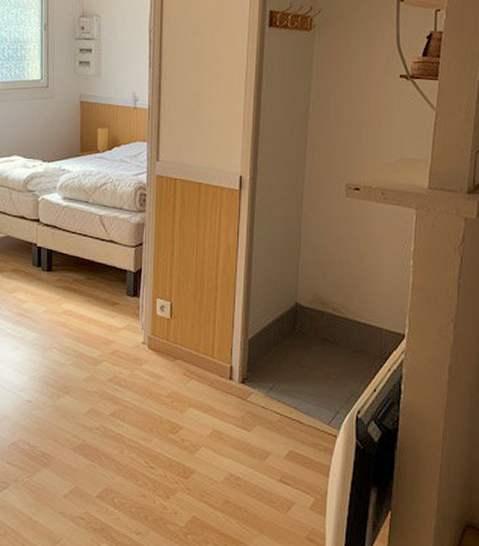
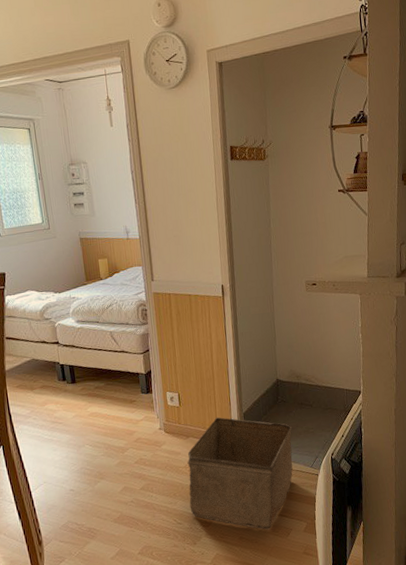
storage bin: none [167,339,308,497] -> present [187,417,293,530]

